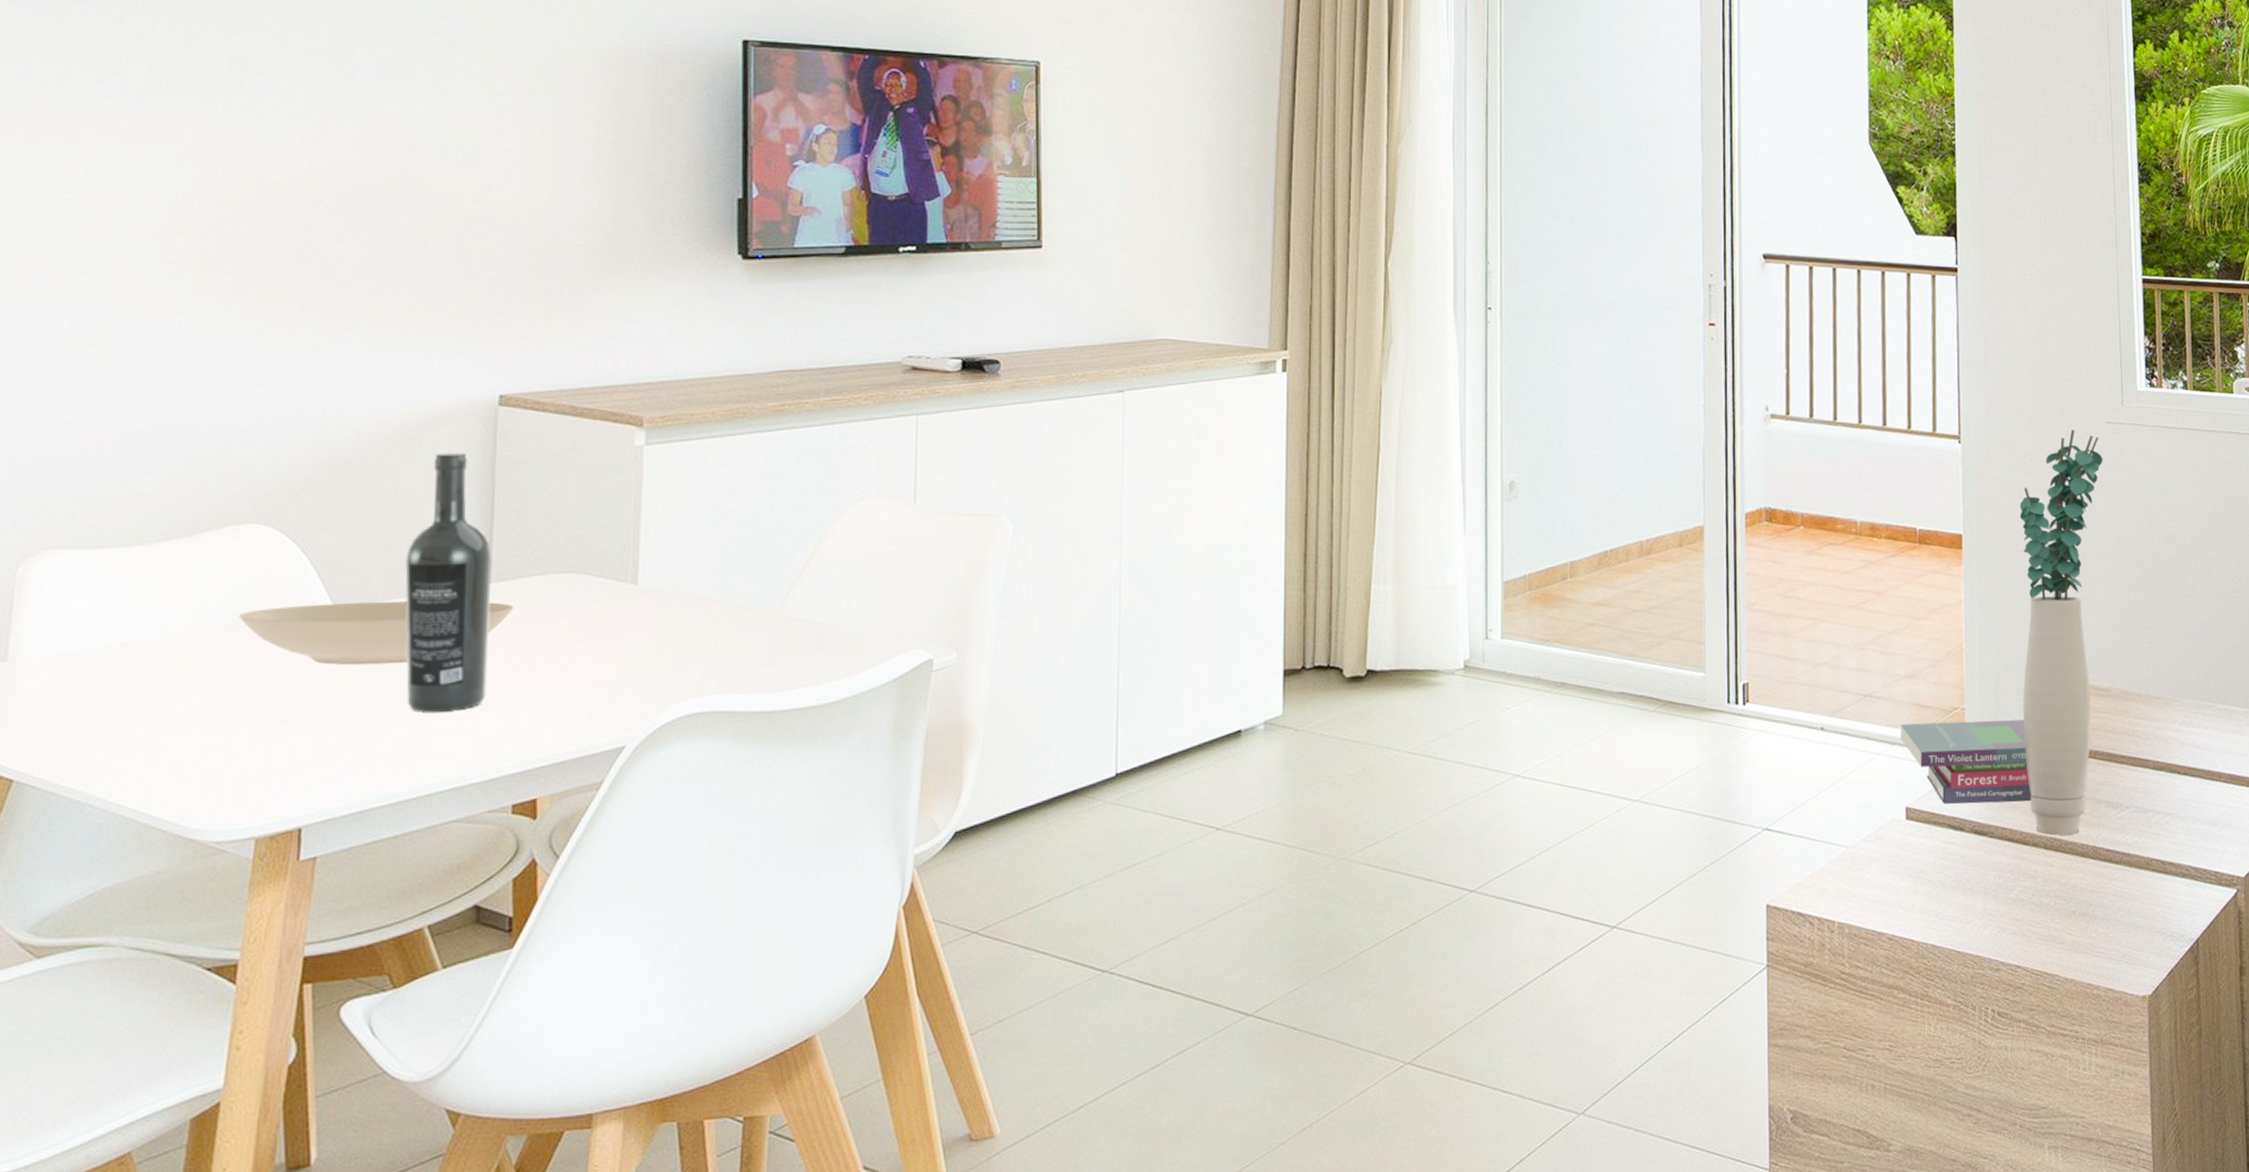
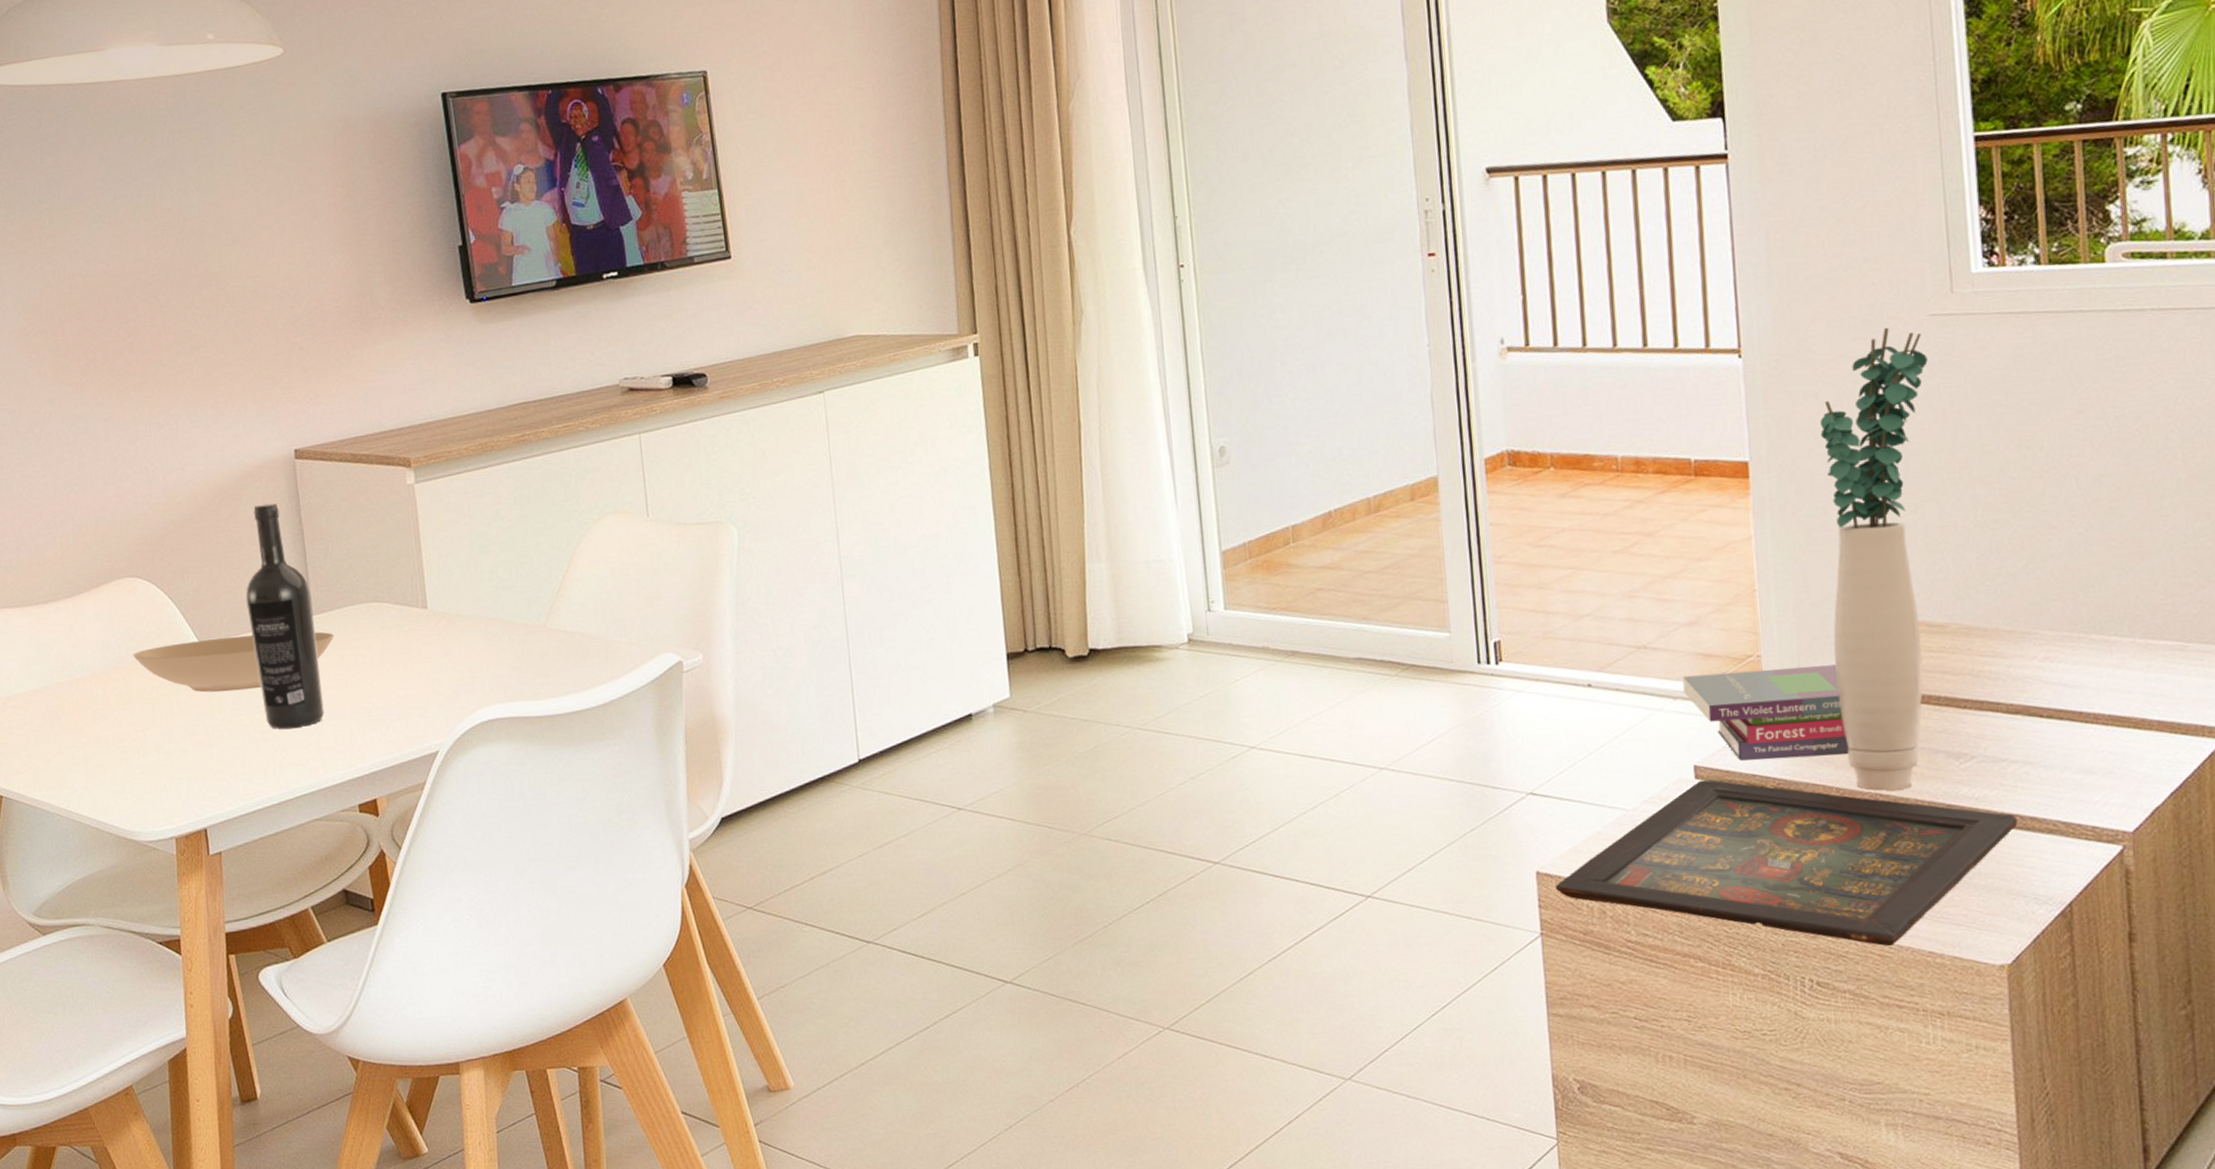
icon panel: none [1783,821,2160,979] -> present [1556,779,2018,947]

